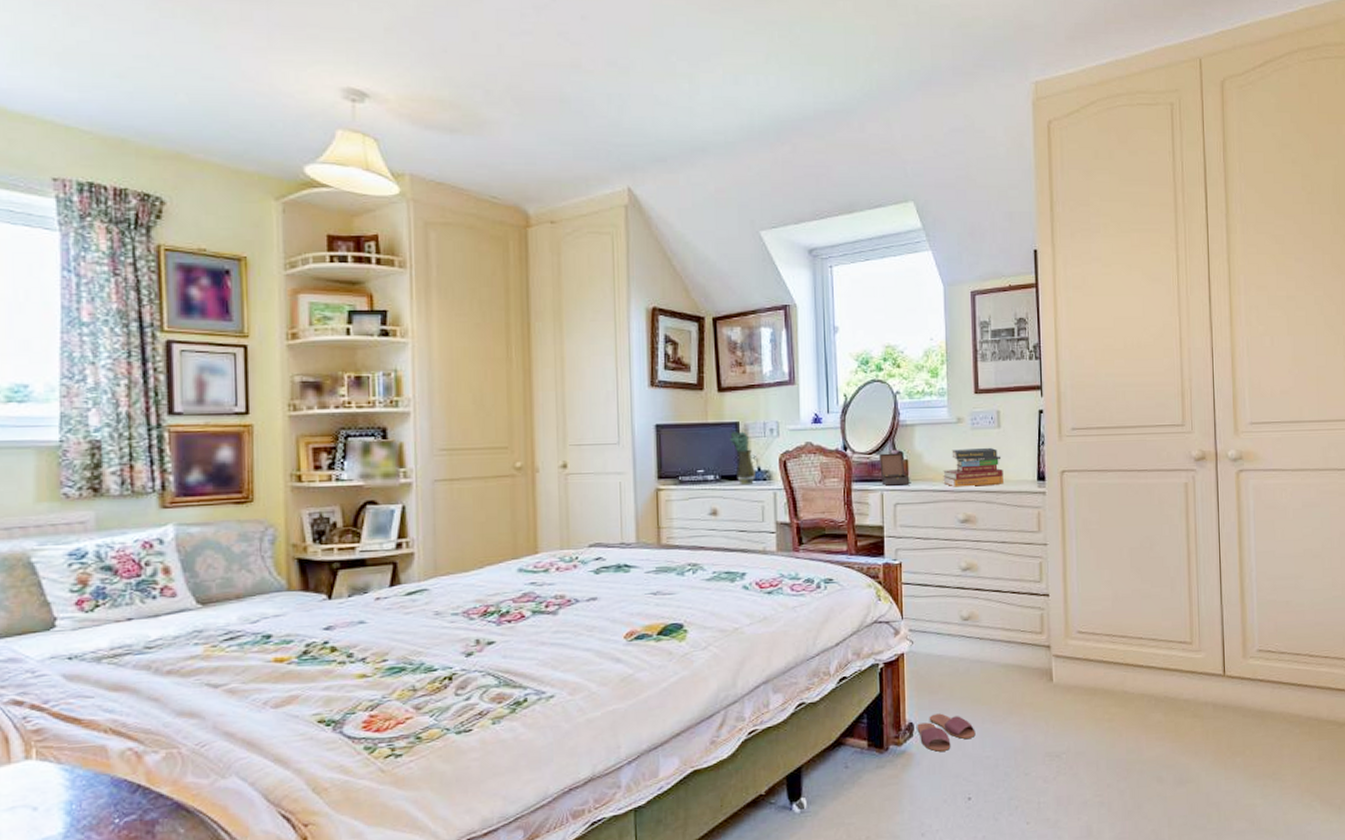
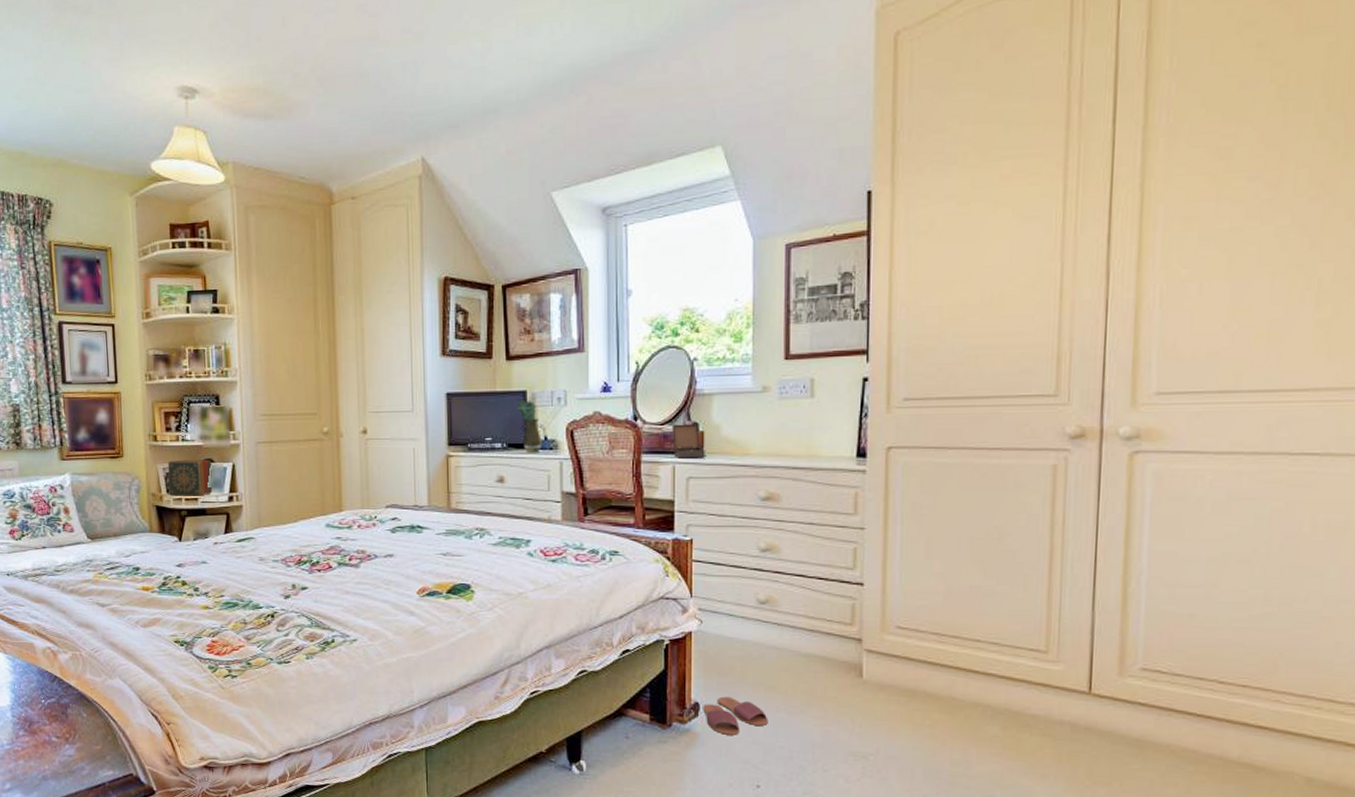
decorative box: none [315,501,376,546] -> present [167,459,213,496]
books: present [943,447,1004,487] -> none [743,419,815,462]

